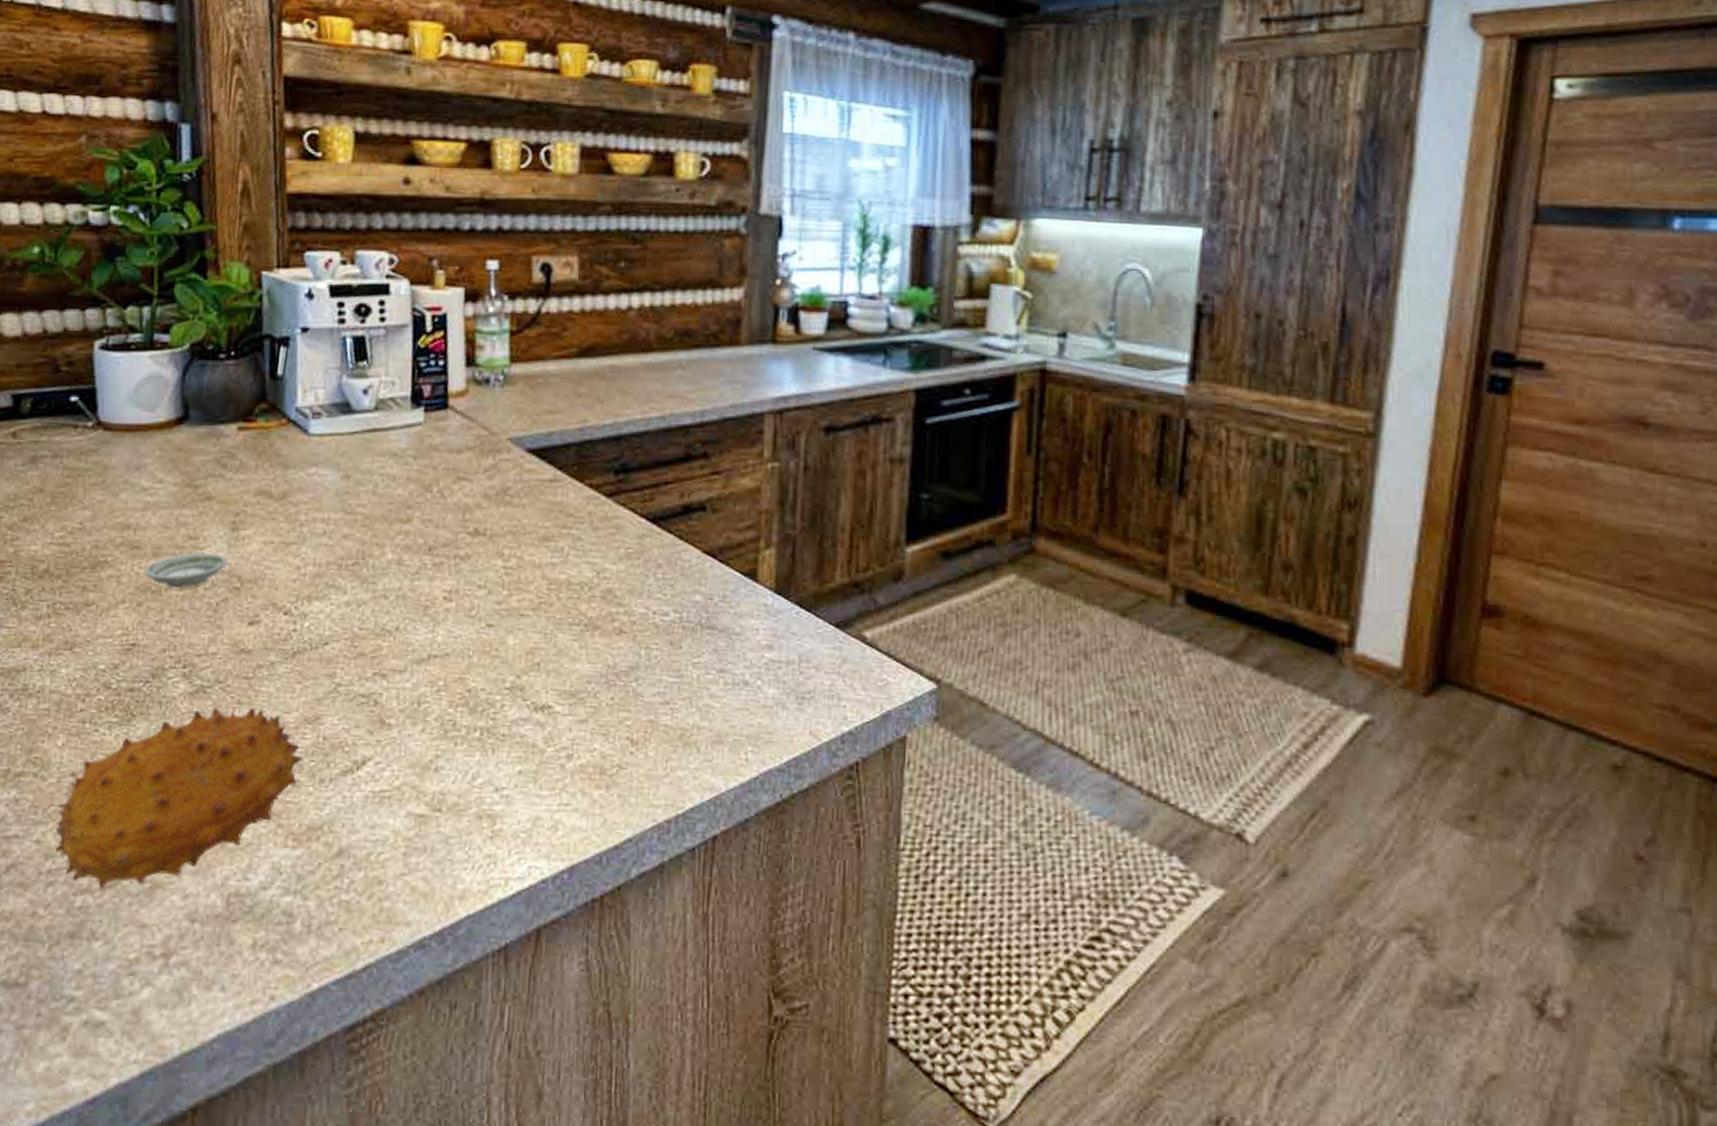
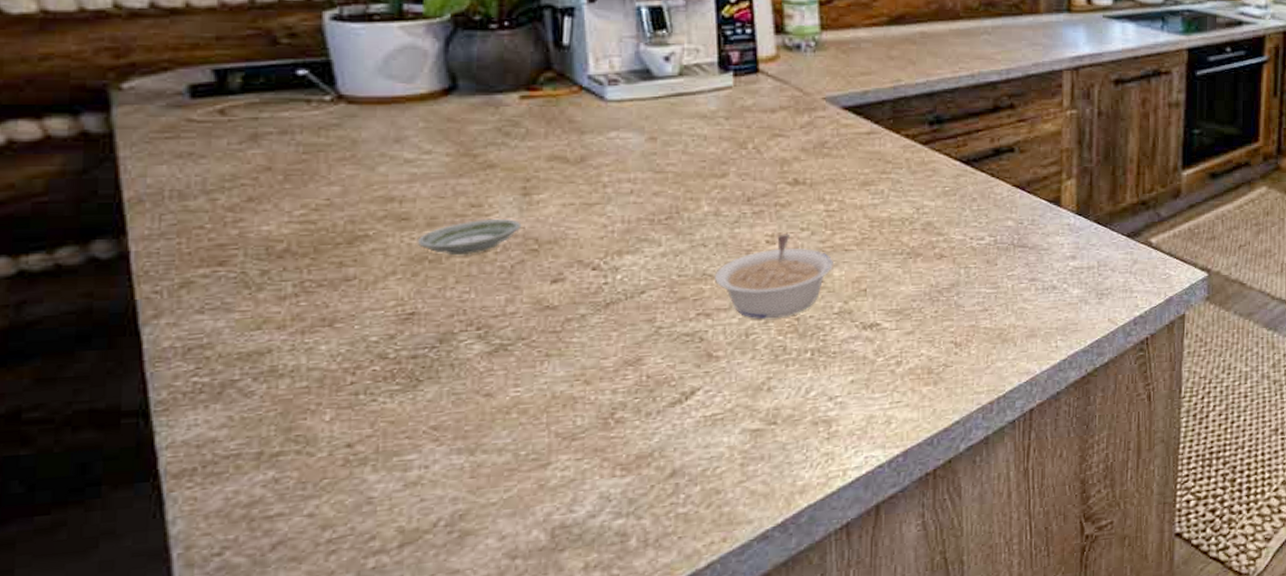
fruit: present [55,707,304,888] -> none [332,358,626,546]
legume: none [392,590,508,687] -> present [714,233,833,319]

